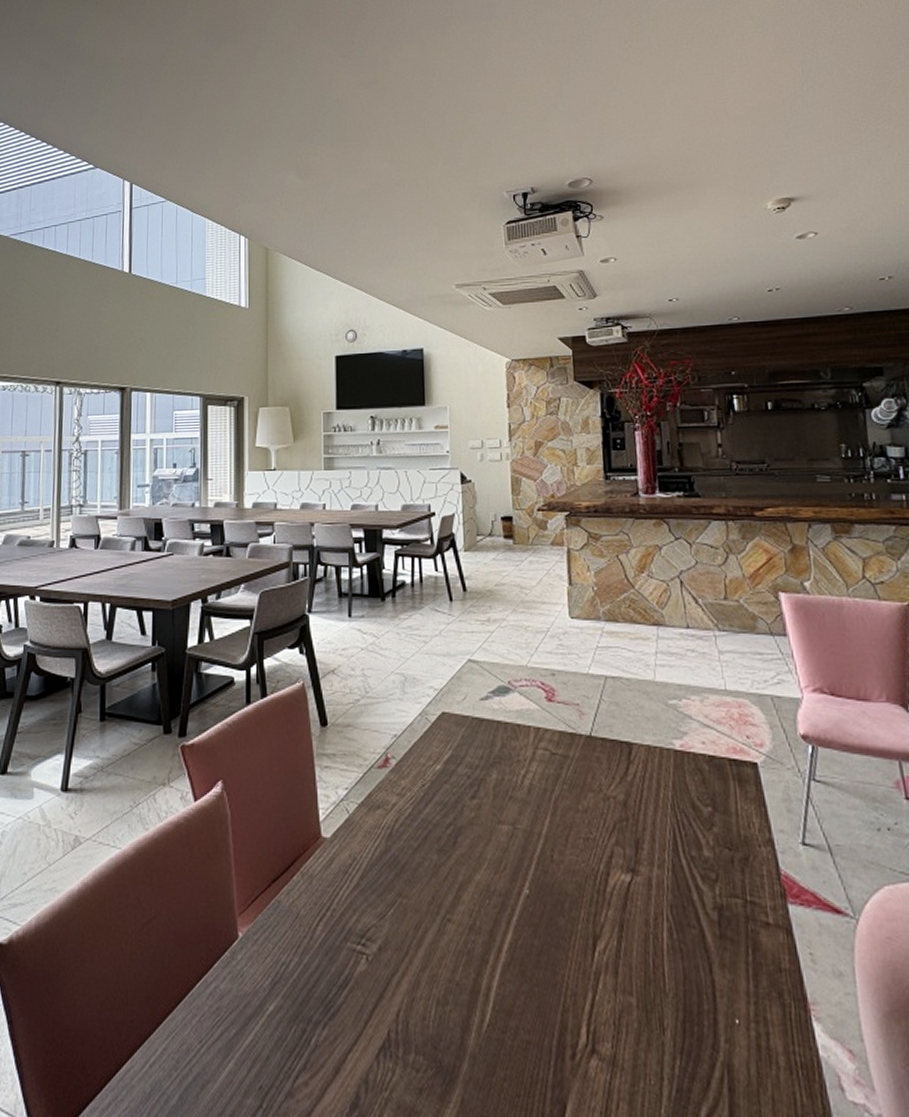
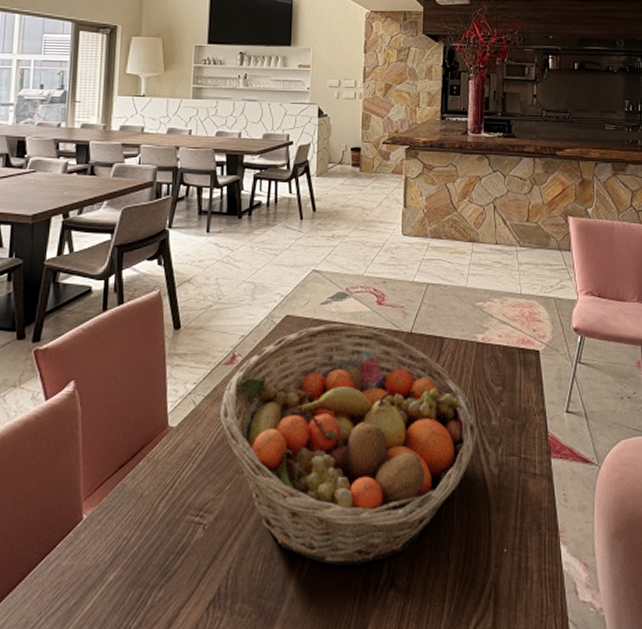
fruit basket: none [376,724,686,1021] -> present [219,324,477,566]

